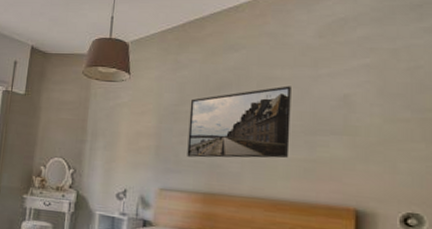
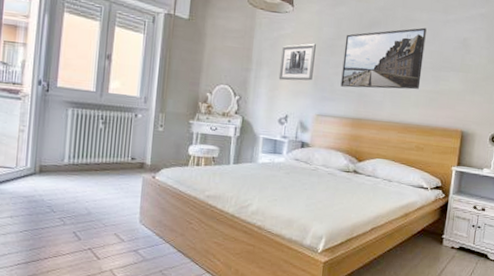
wall art: none [115,111,156,152] -> present [278,43,316,81]

